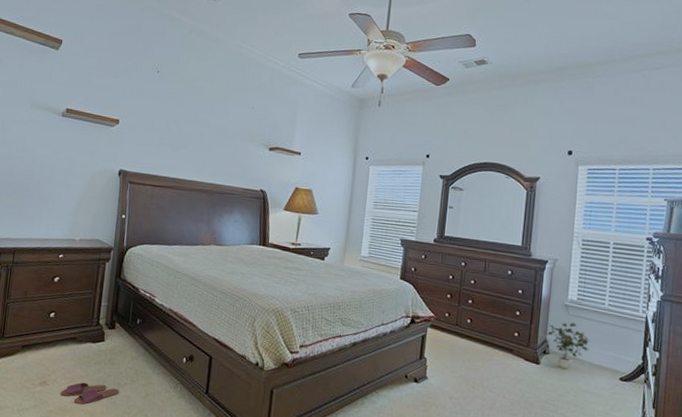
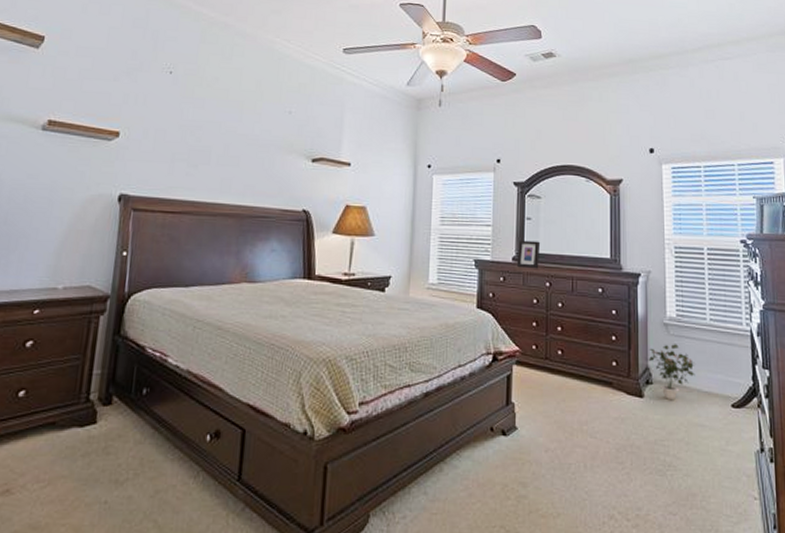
slippers: present [60,382,119,404] -> none [31,484,117,516]
picture frame: none [438,225,460,251] -> present [517,240,541,269]

